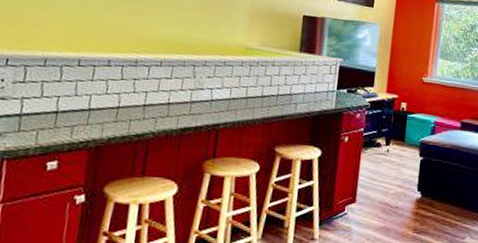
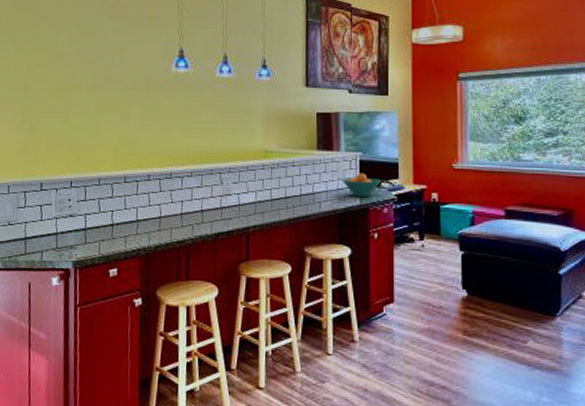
fruit bowl: none [320,78,358,102] -> present [341,173,382,196]

